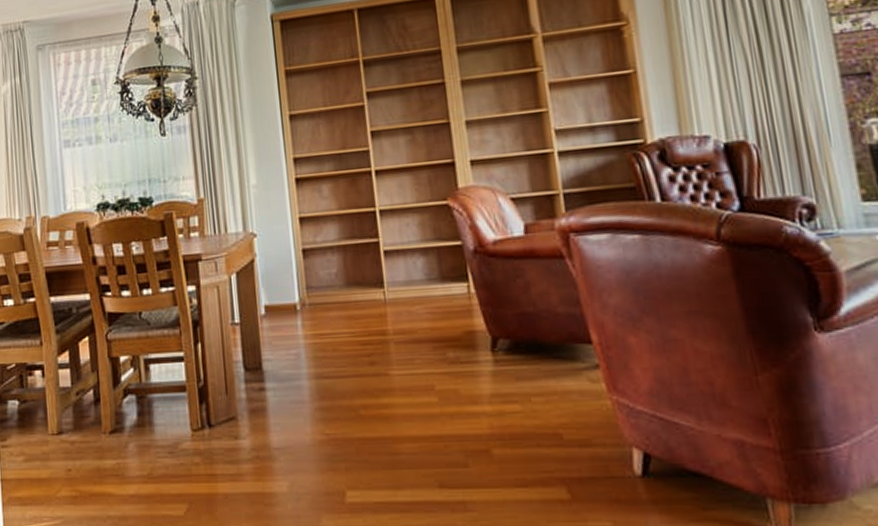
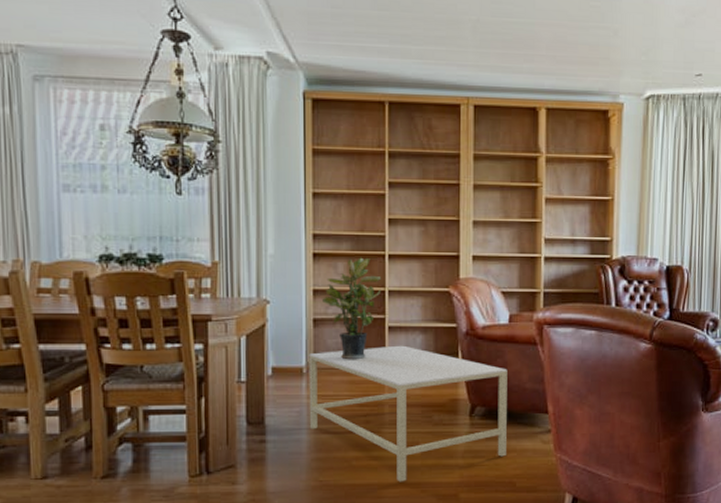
coffee table: none [301,271,545,435] -> present [309,345,508,482]
potted plant: none [310,176,372,293] -> present [322,257,382,360]

